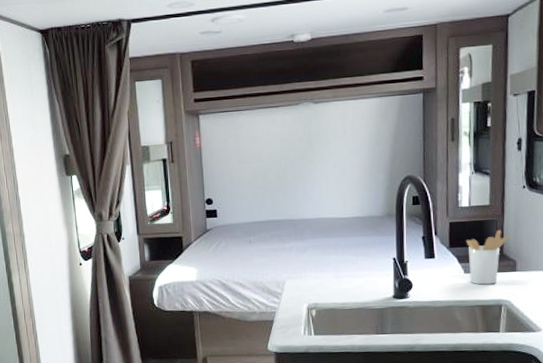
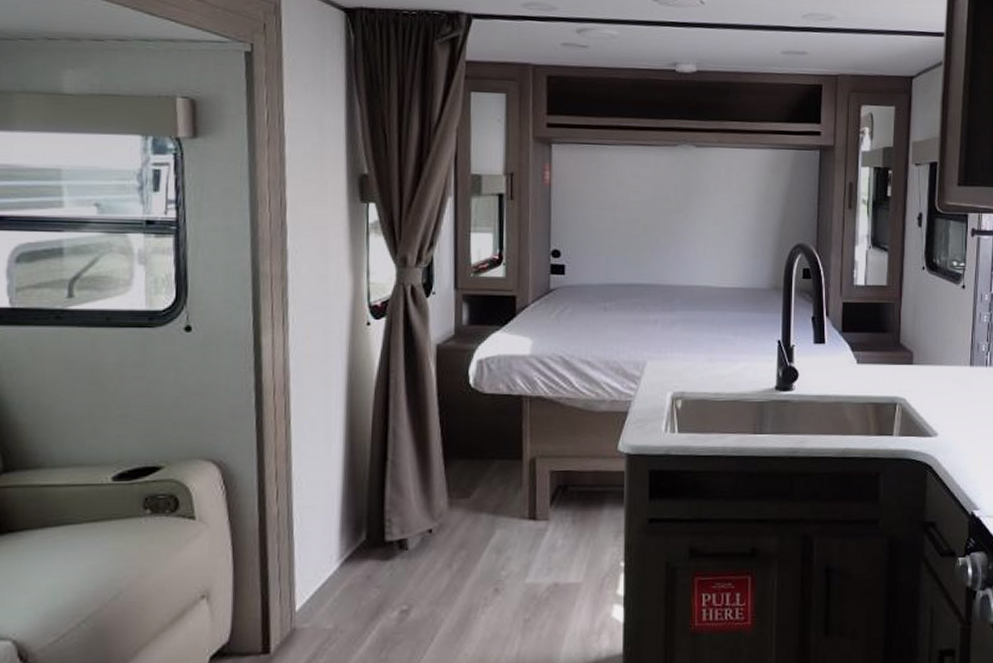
utensil holder: present [466,229,509,285] -> none [860,315,907,378]

